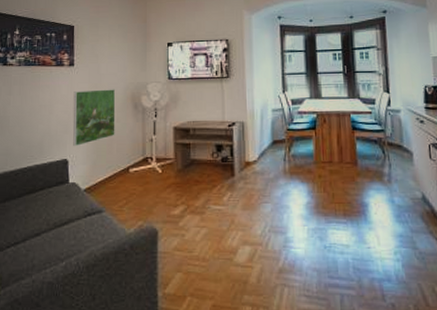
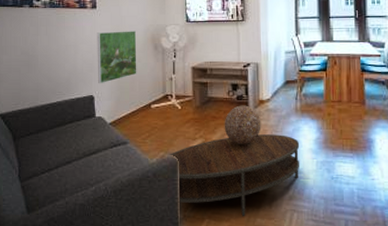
coffee table: none [148,199,290,294] -> present [169,134,300,217]
decorative sphere: none [208,167,248,211] -> present [224,105,261,144]

